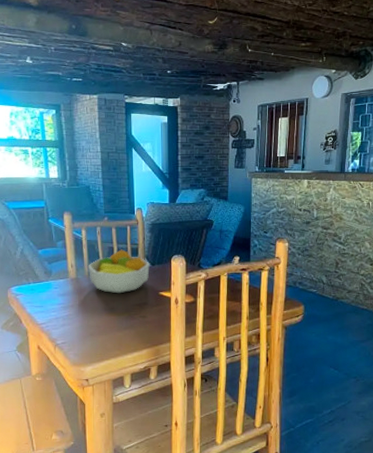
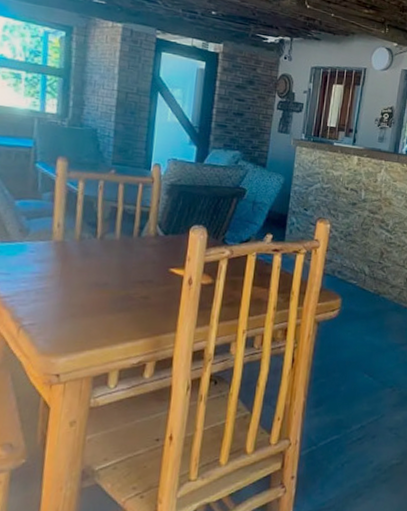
fruit bowl: present [87,249,150,294] -> none [80,211,162,267]

